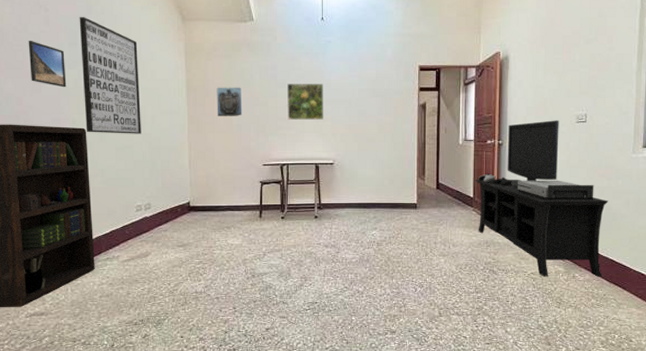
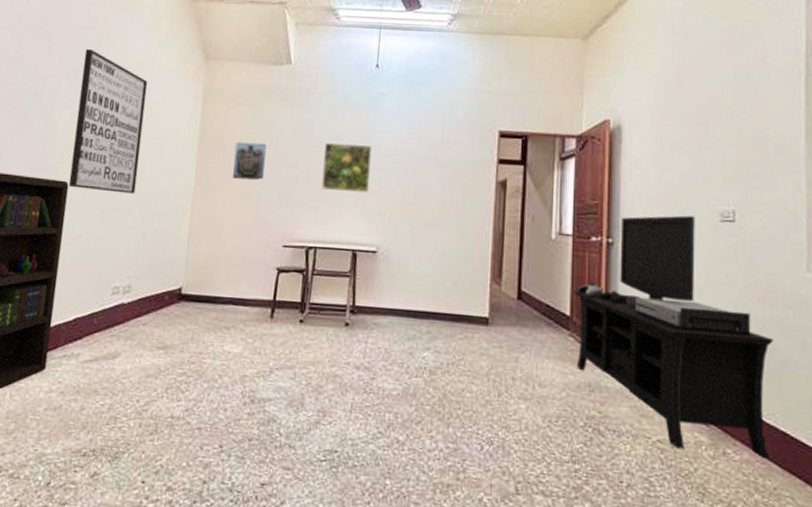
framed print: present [28,41,67,88] -> none [16,73,61,131]

